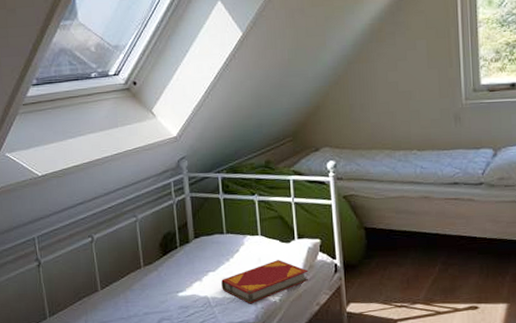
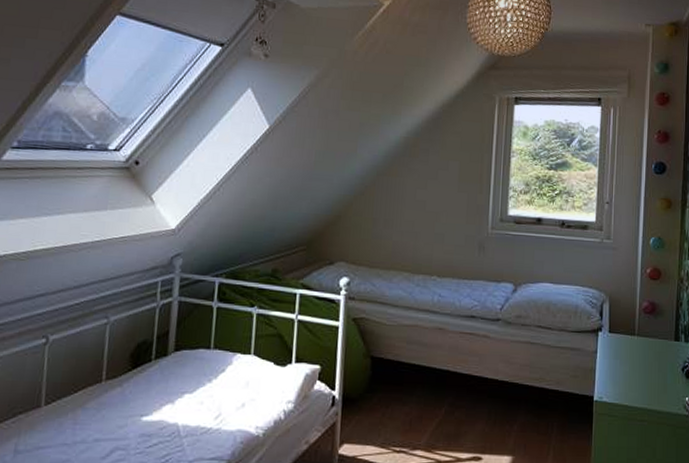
hardback book: present [221,260,309,304] -> none [197,386,301,437]

